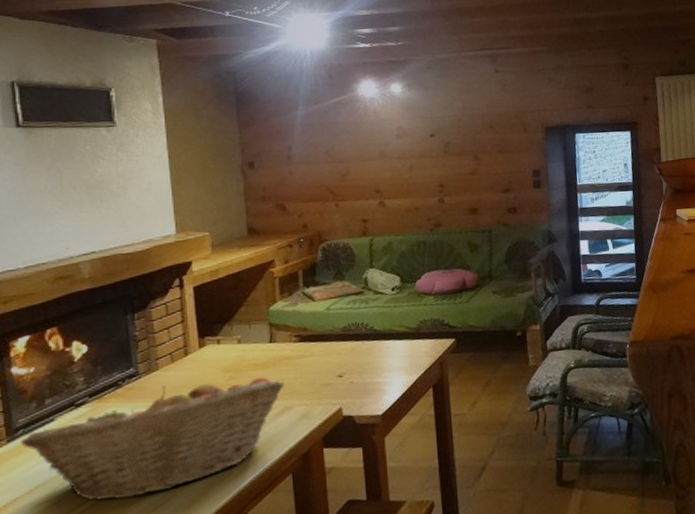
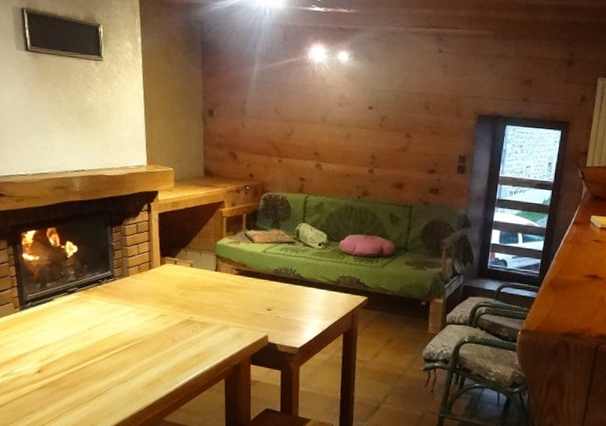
fruit basket: present [21,376,285,501] -> none [29,289,225,371]

